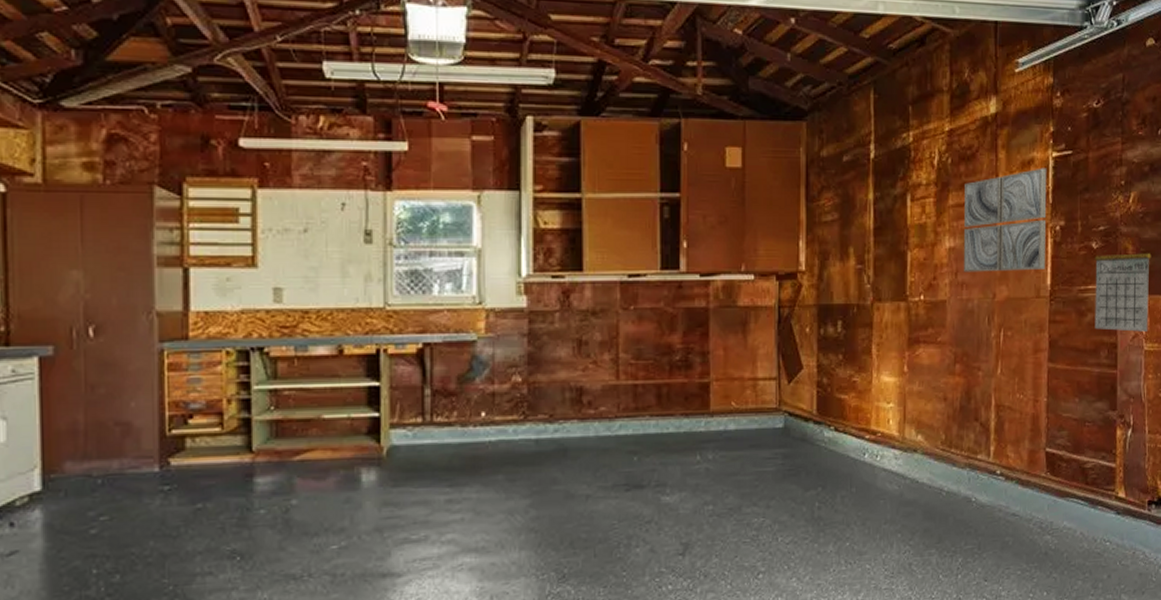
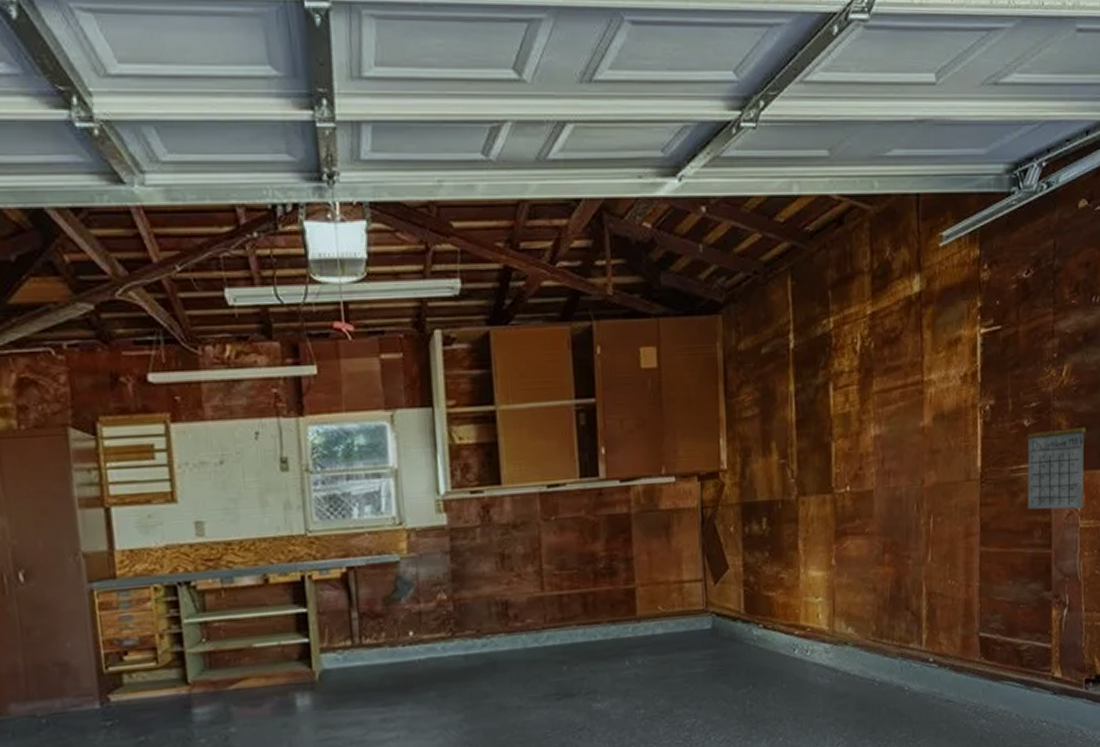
wall art: present [964,168,1047,272] -> none [889,345,976,460]

